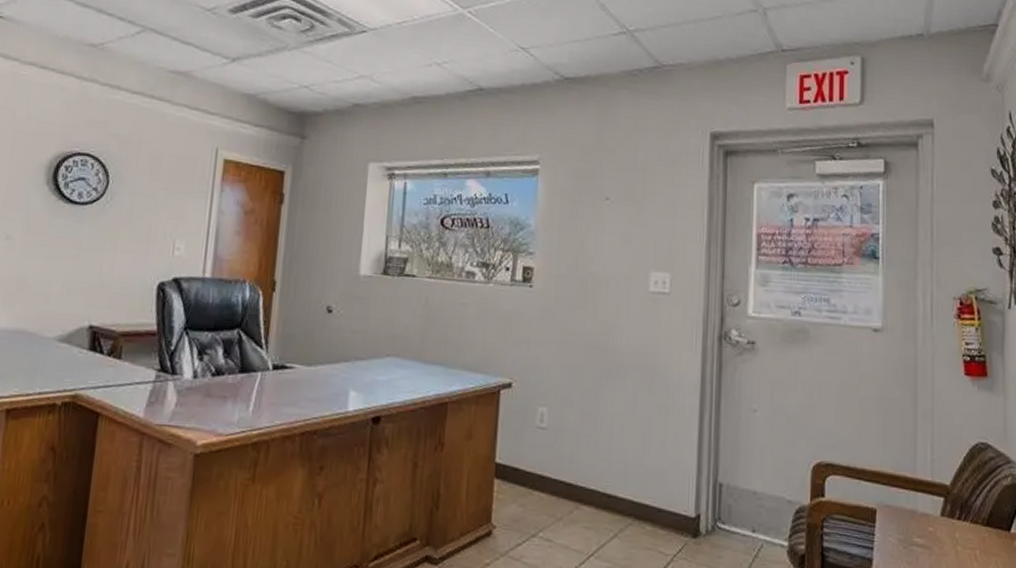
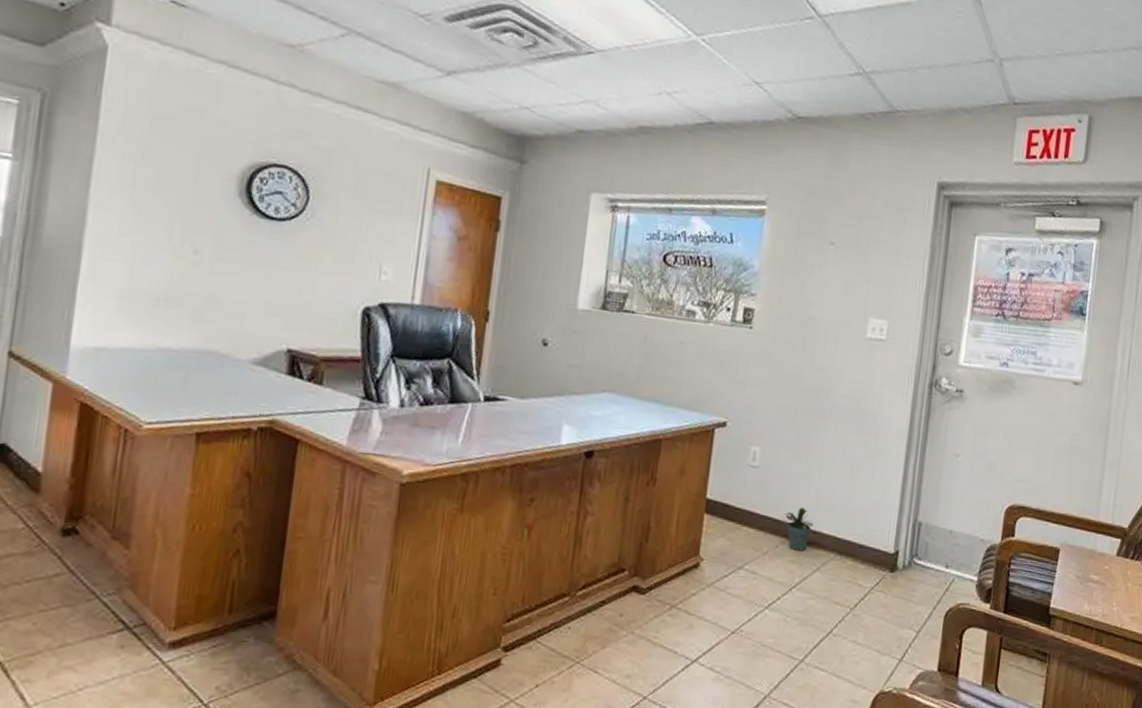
potted plant: none [576,470,608,517] -> present [784,507,814,551]

